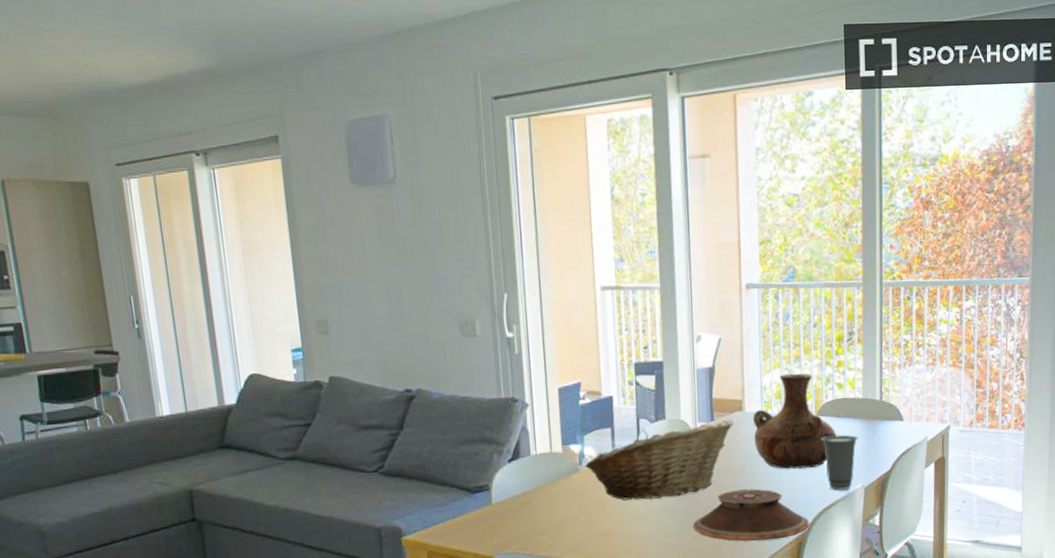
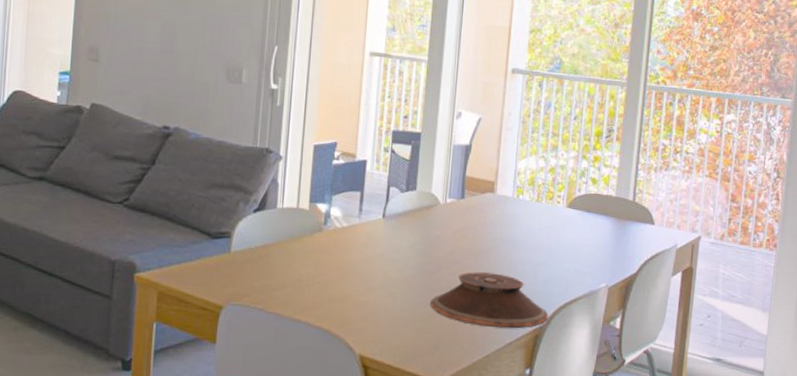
fruit basket: present [585,419,734,500] -> none [330,198,484,271]
vase: present [752,373,837,469] -> none [502,162,586,260]
cup: present [821,434,859,491] -> none [570,229,608,287]

